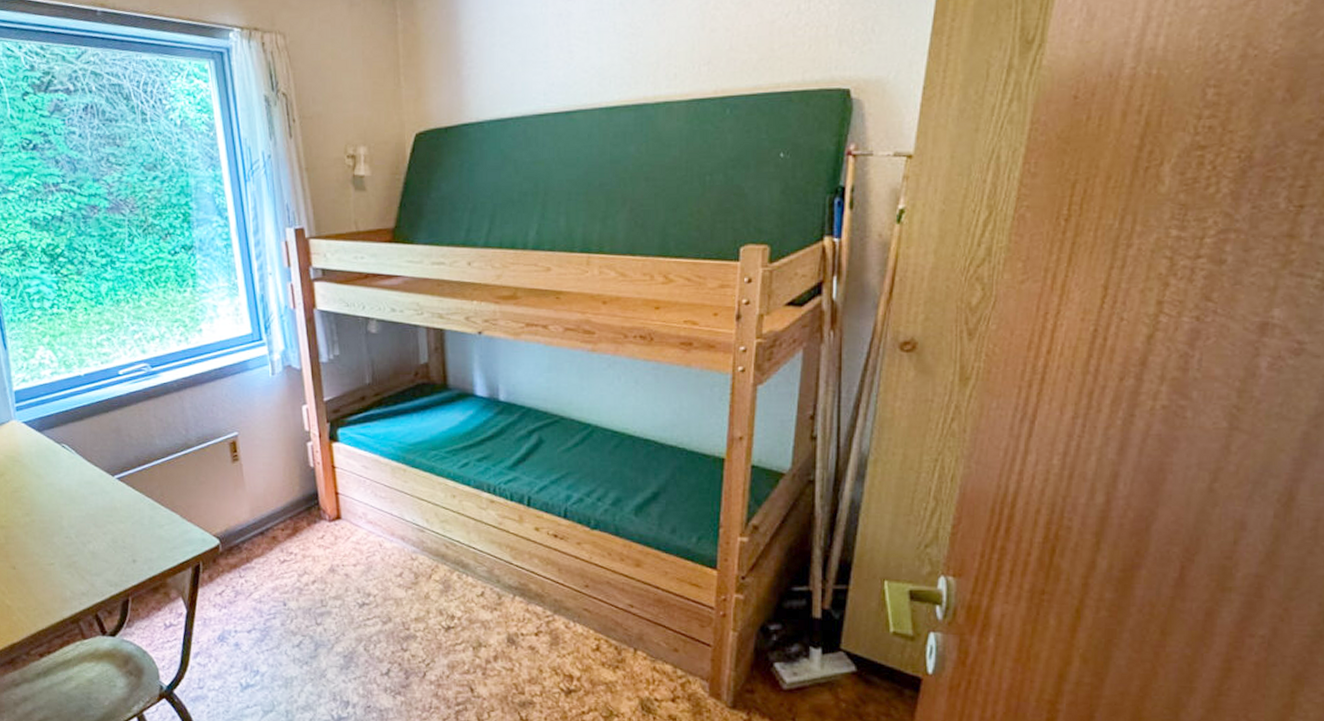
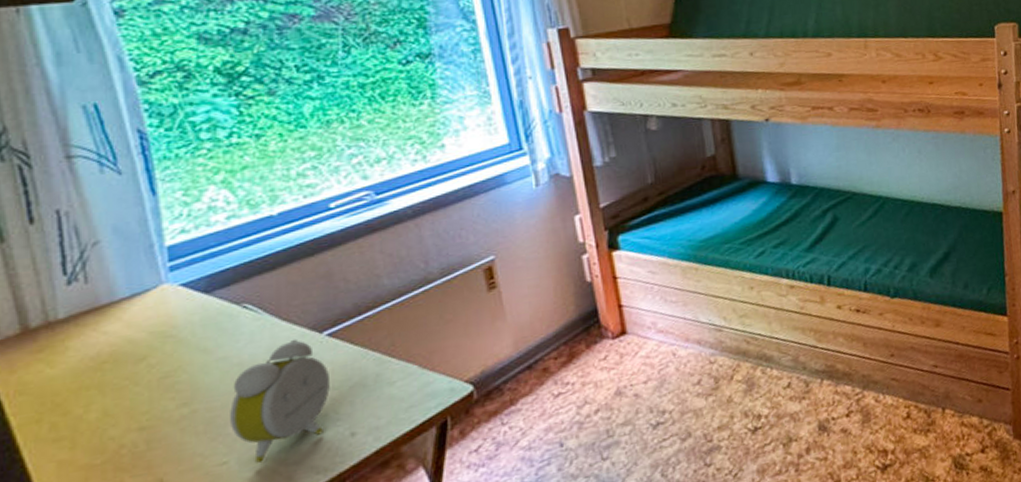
alarm clock: none [55,478,119,569] -> present [230,339,330,463]

